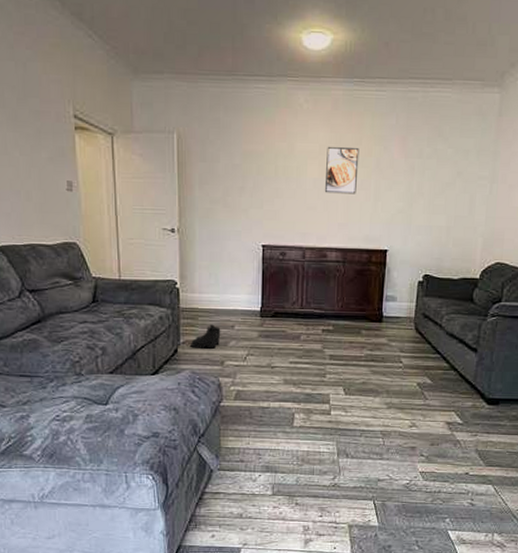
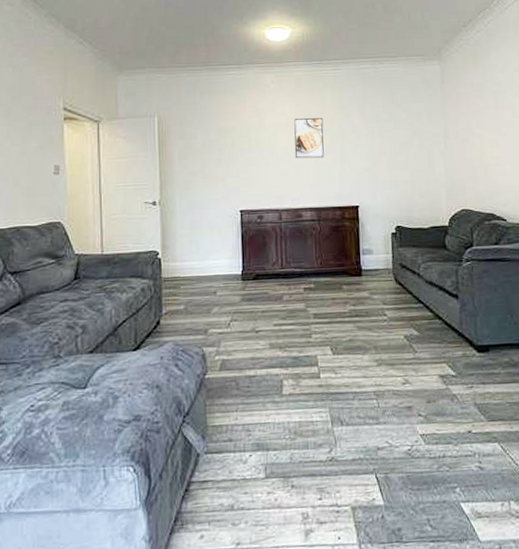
boots: present [191,324,221,349] -> none [173,292,203,318]

